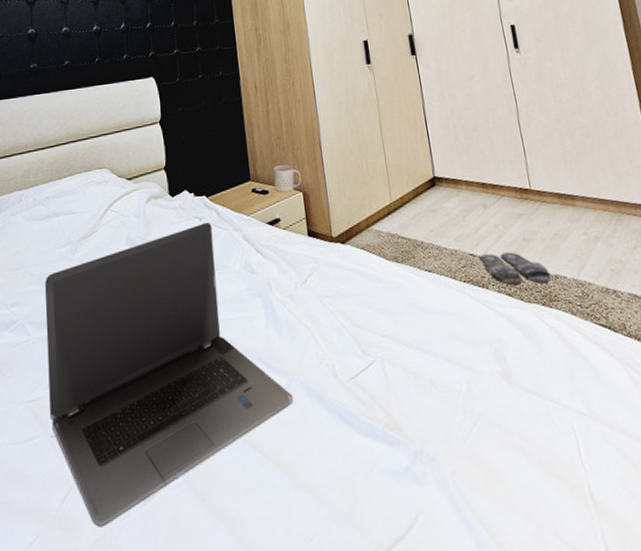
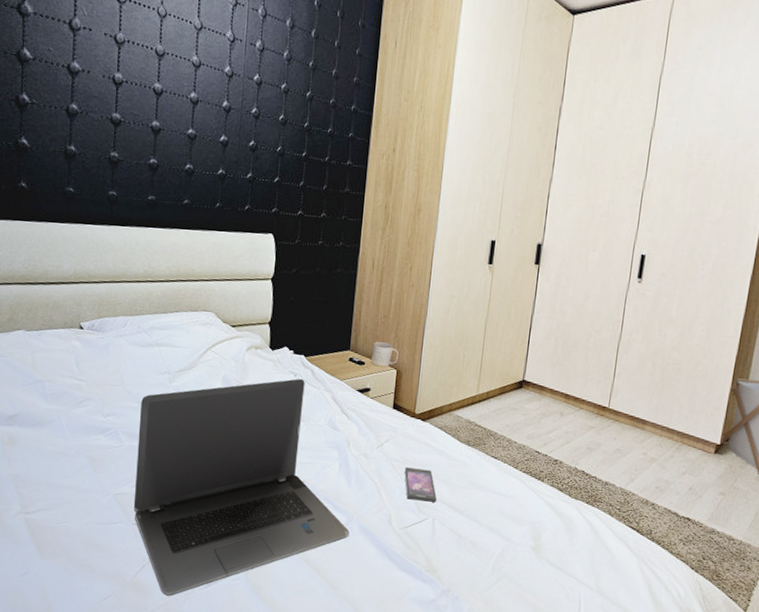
smartphone: none [336,300,380,341] -> present [404,467,437,503]
slippers: present [480,252,551,286] -> none [544,453,602,487]

